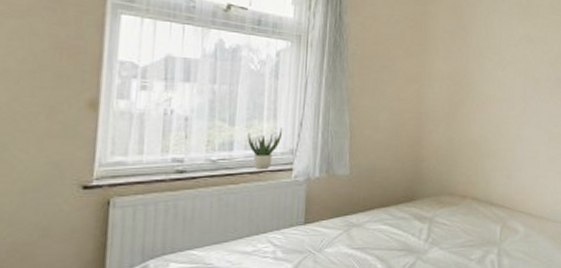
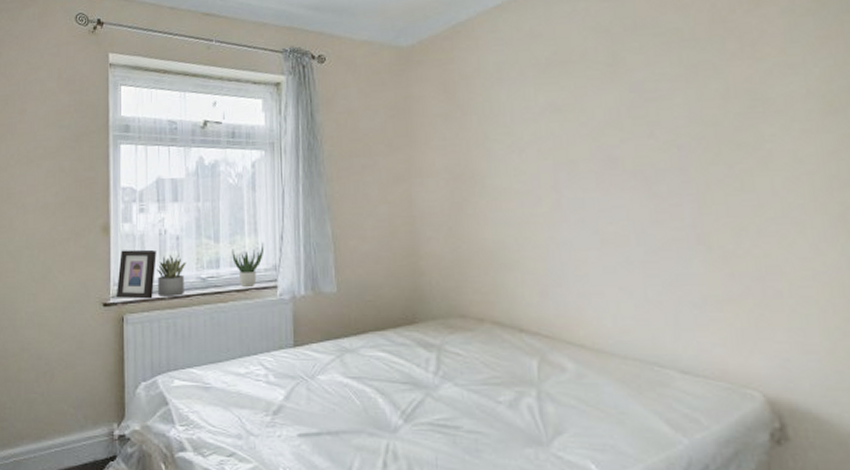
picture frame: none [101,128,159,181] -> present [116,249,157,299]
succulent plant: none [157,135,195,180] -> present [157,254,186,298]

